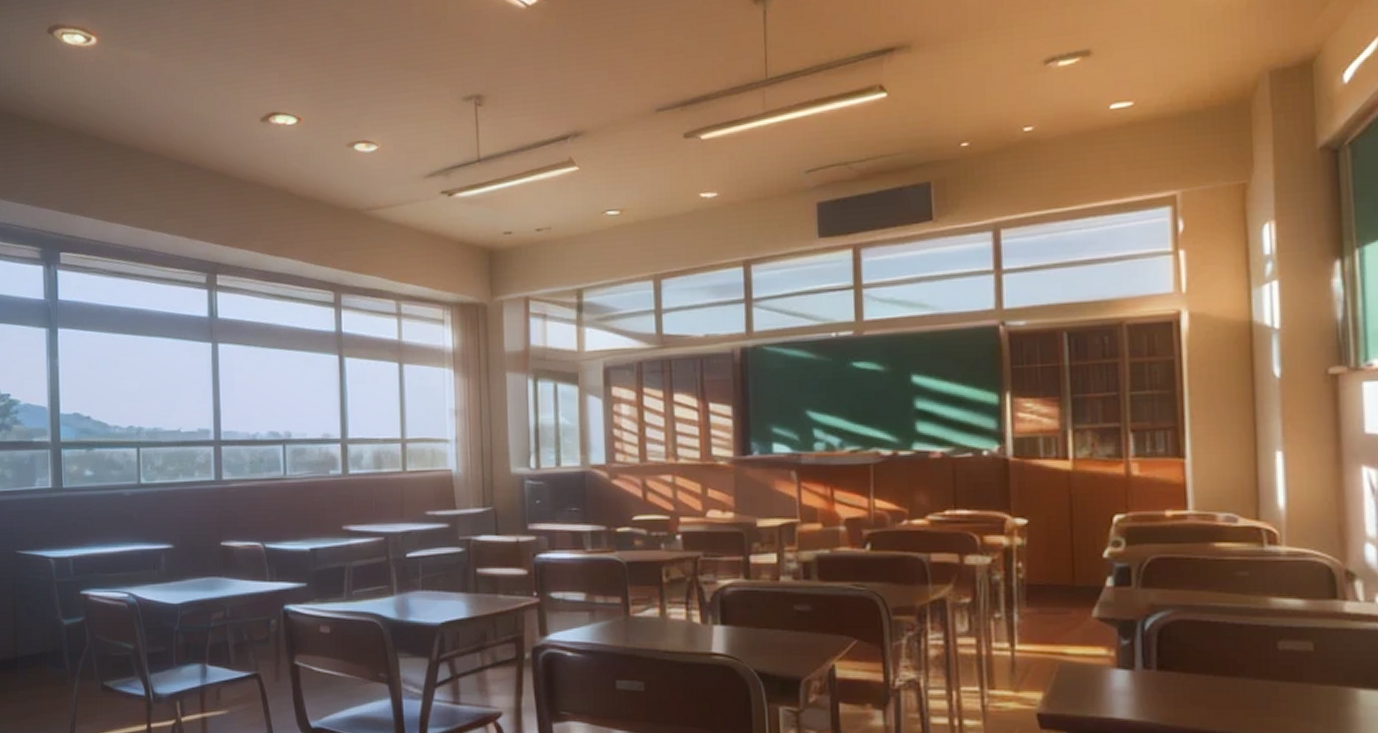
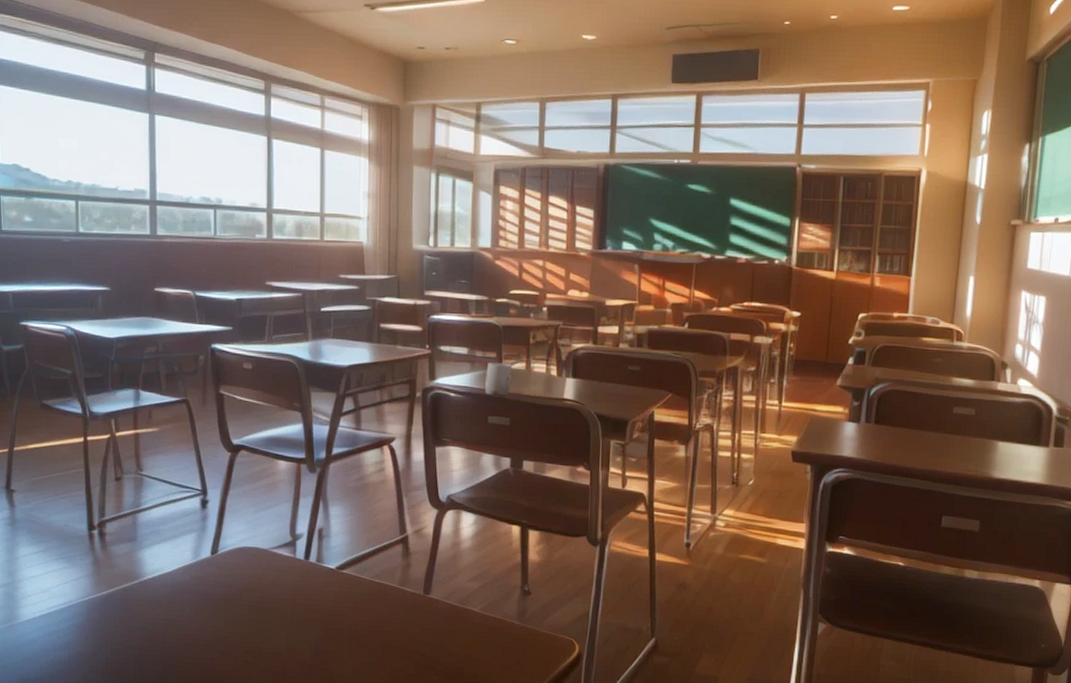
mug: none [608,609,643,654] -> present [484,362,513,397]

